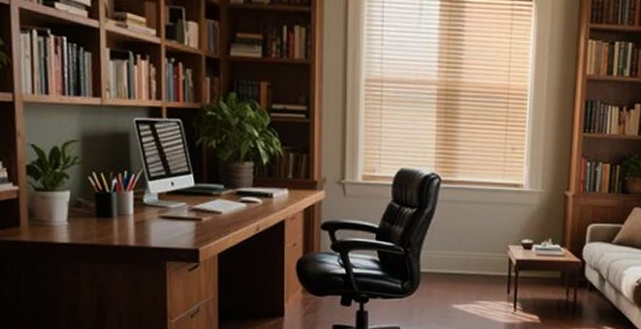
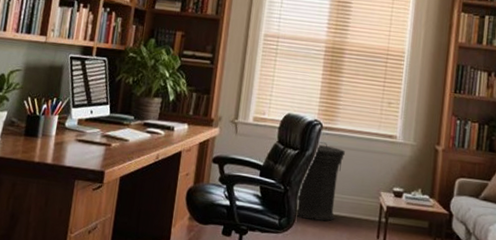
trash can: none [418,197,468,281] -> present [295,142,345,221]

